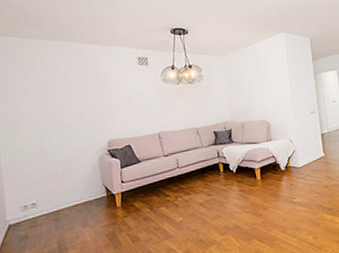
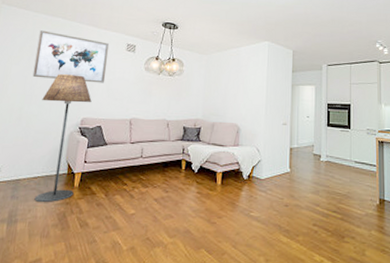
wall art: none [39,56,124,108] -> present [32,30,110,83]
floor lamp: none [61,97,118,228] -> present [34,74,92,203]

